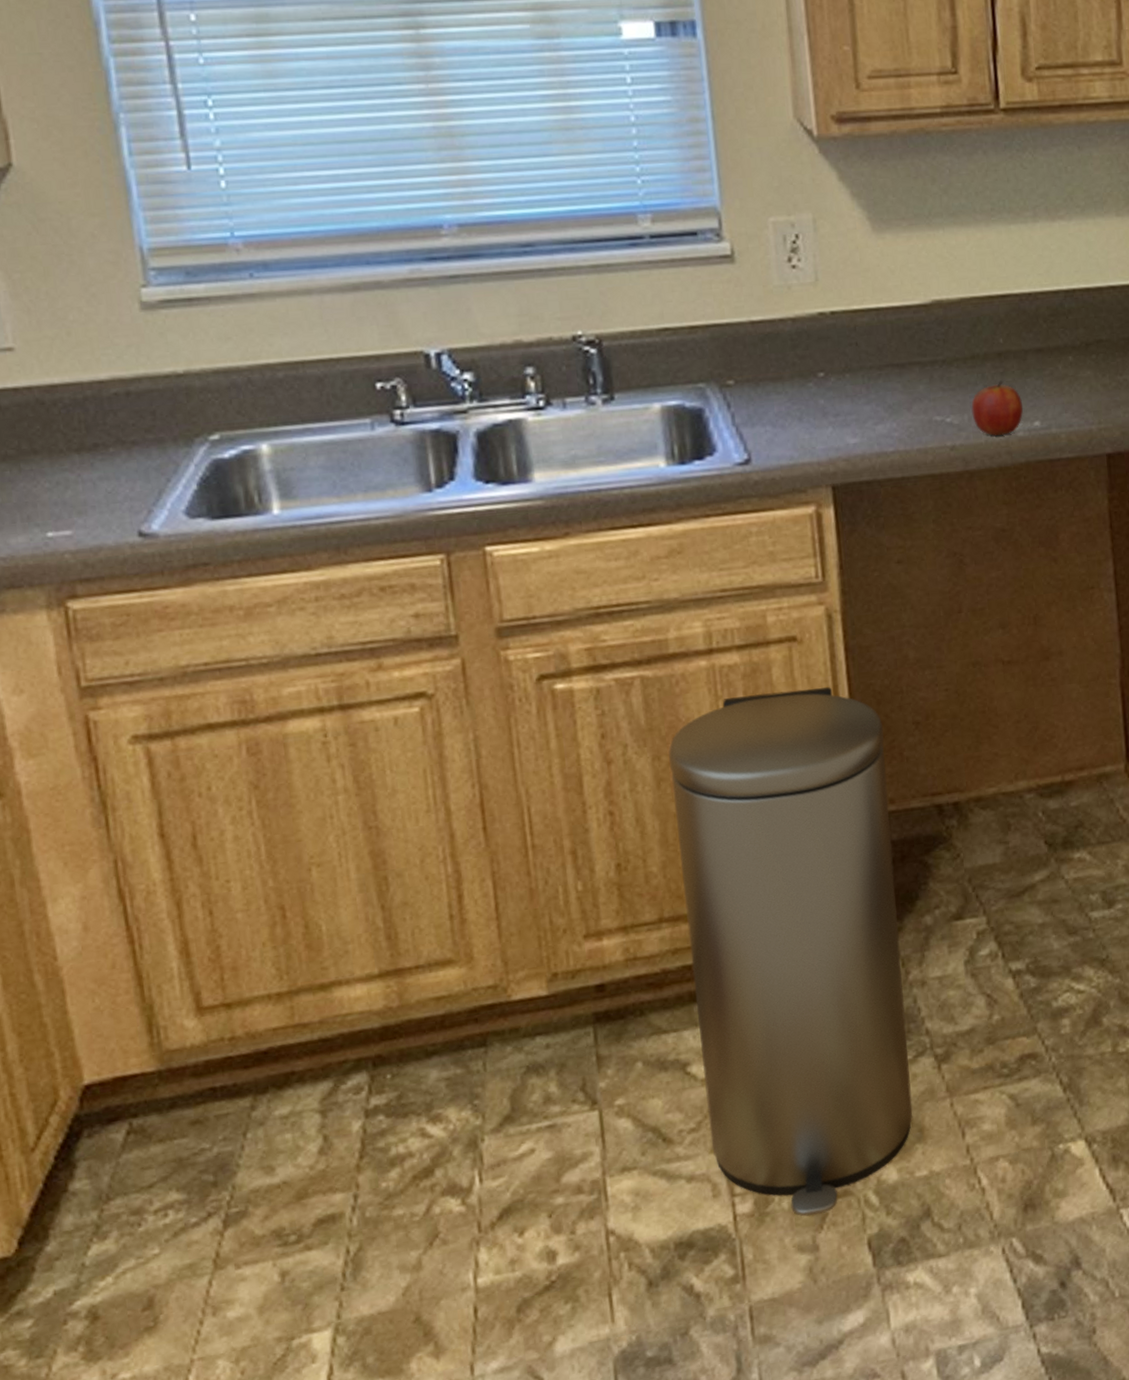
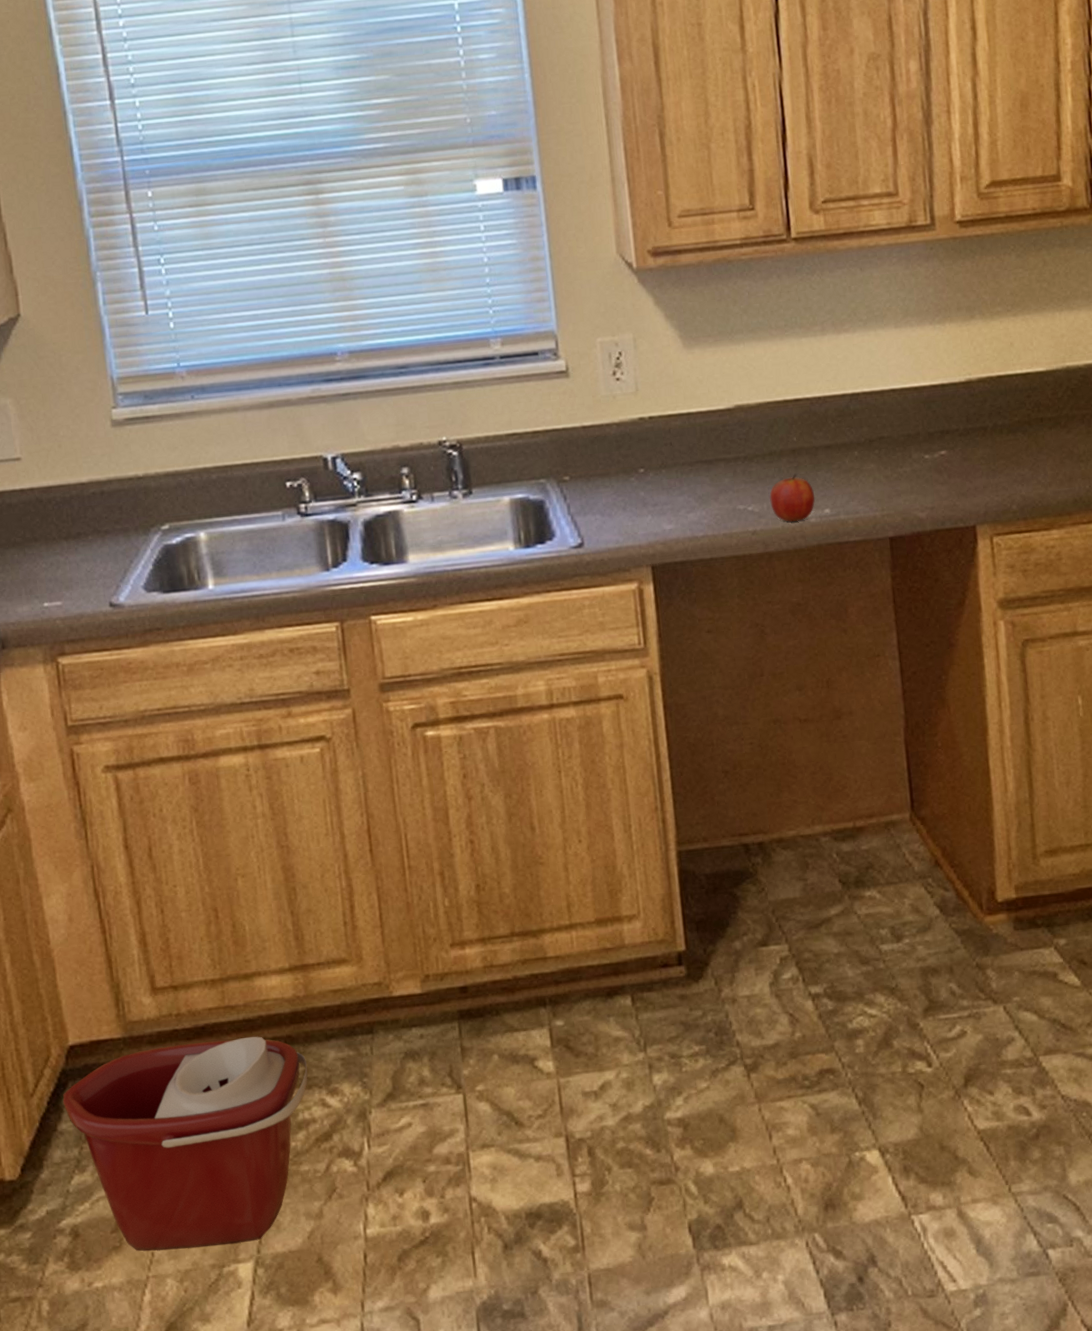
bucket: none [75,1058,403,1330] -> present [62,1036,308,1251]
pedal bin: present [668,687,913,1217] -> none [518,739,726,1199]

